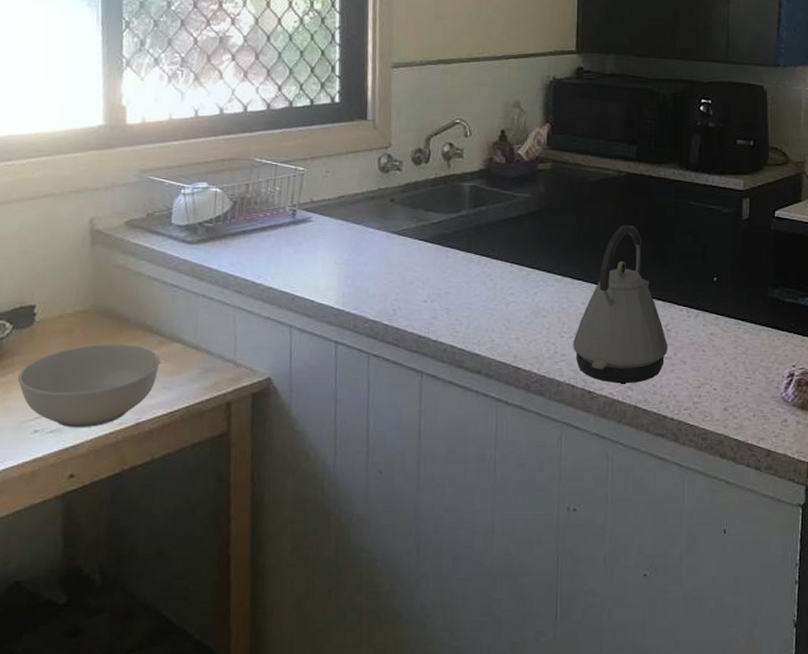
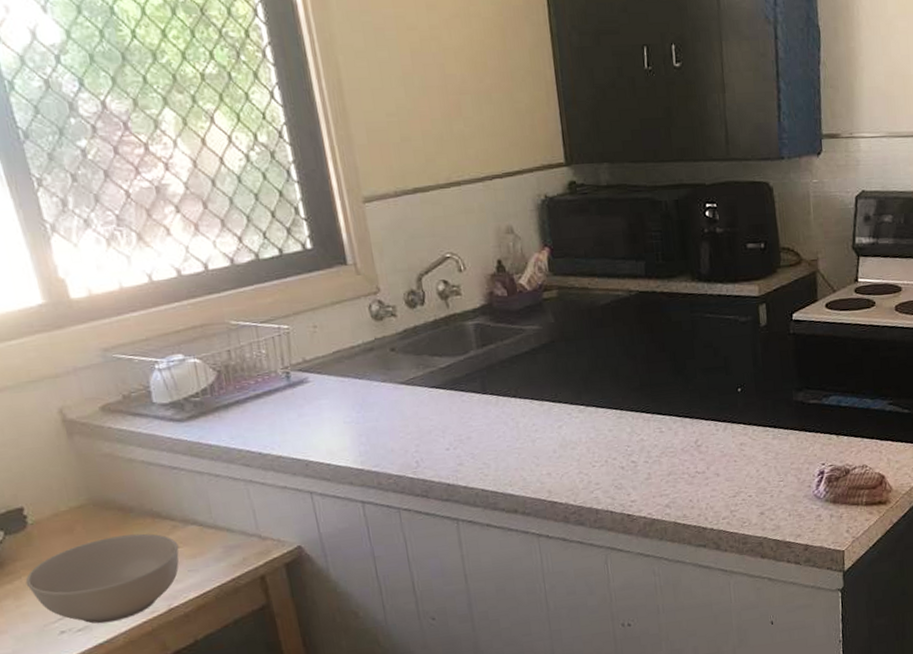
kettle: present [573,224,668,384] -> none [605,345,701,504]

